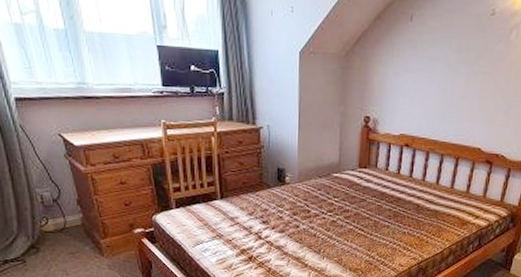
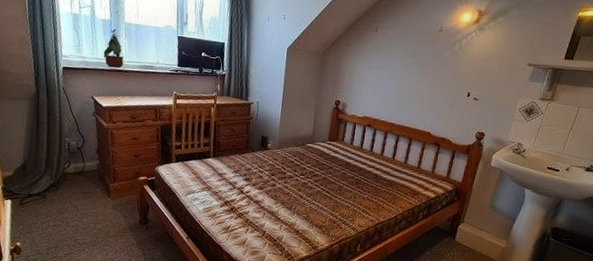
potted plant: none [63,40,93,95] -> present [103,28,126,69]

